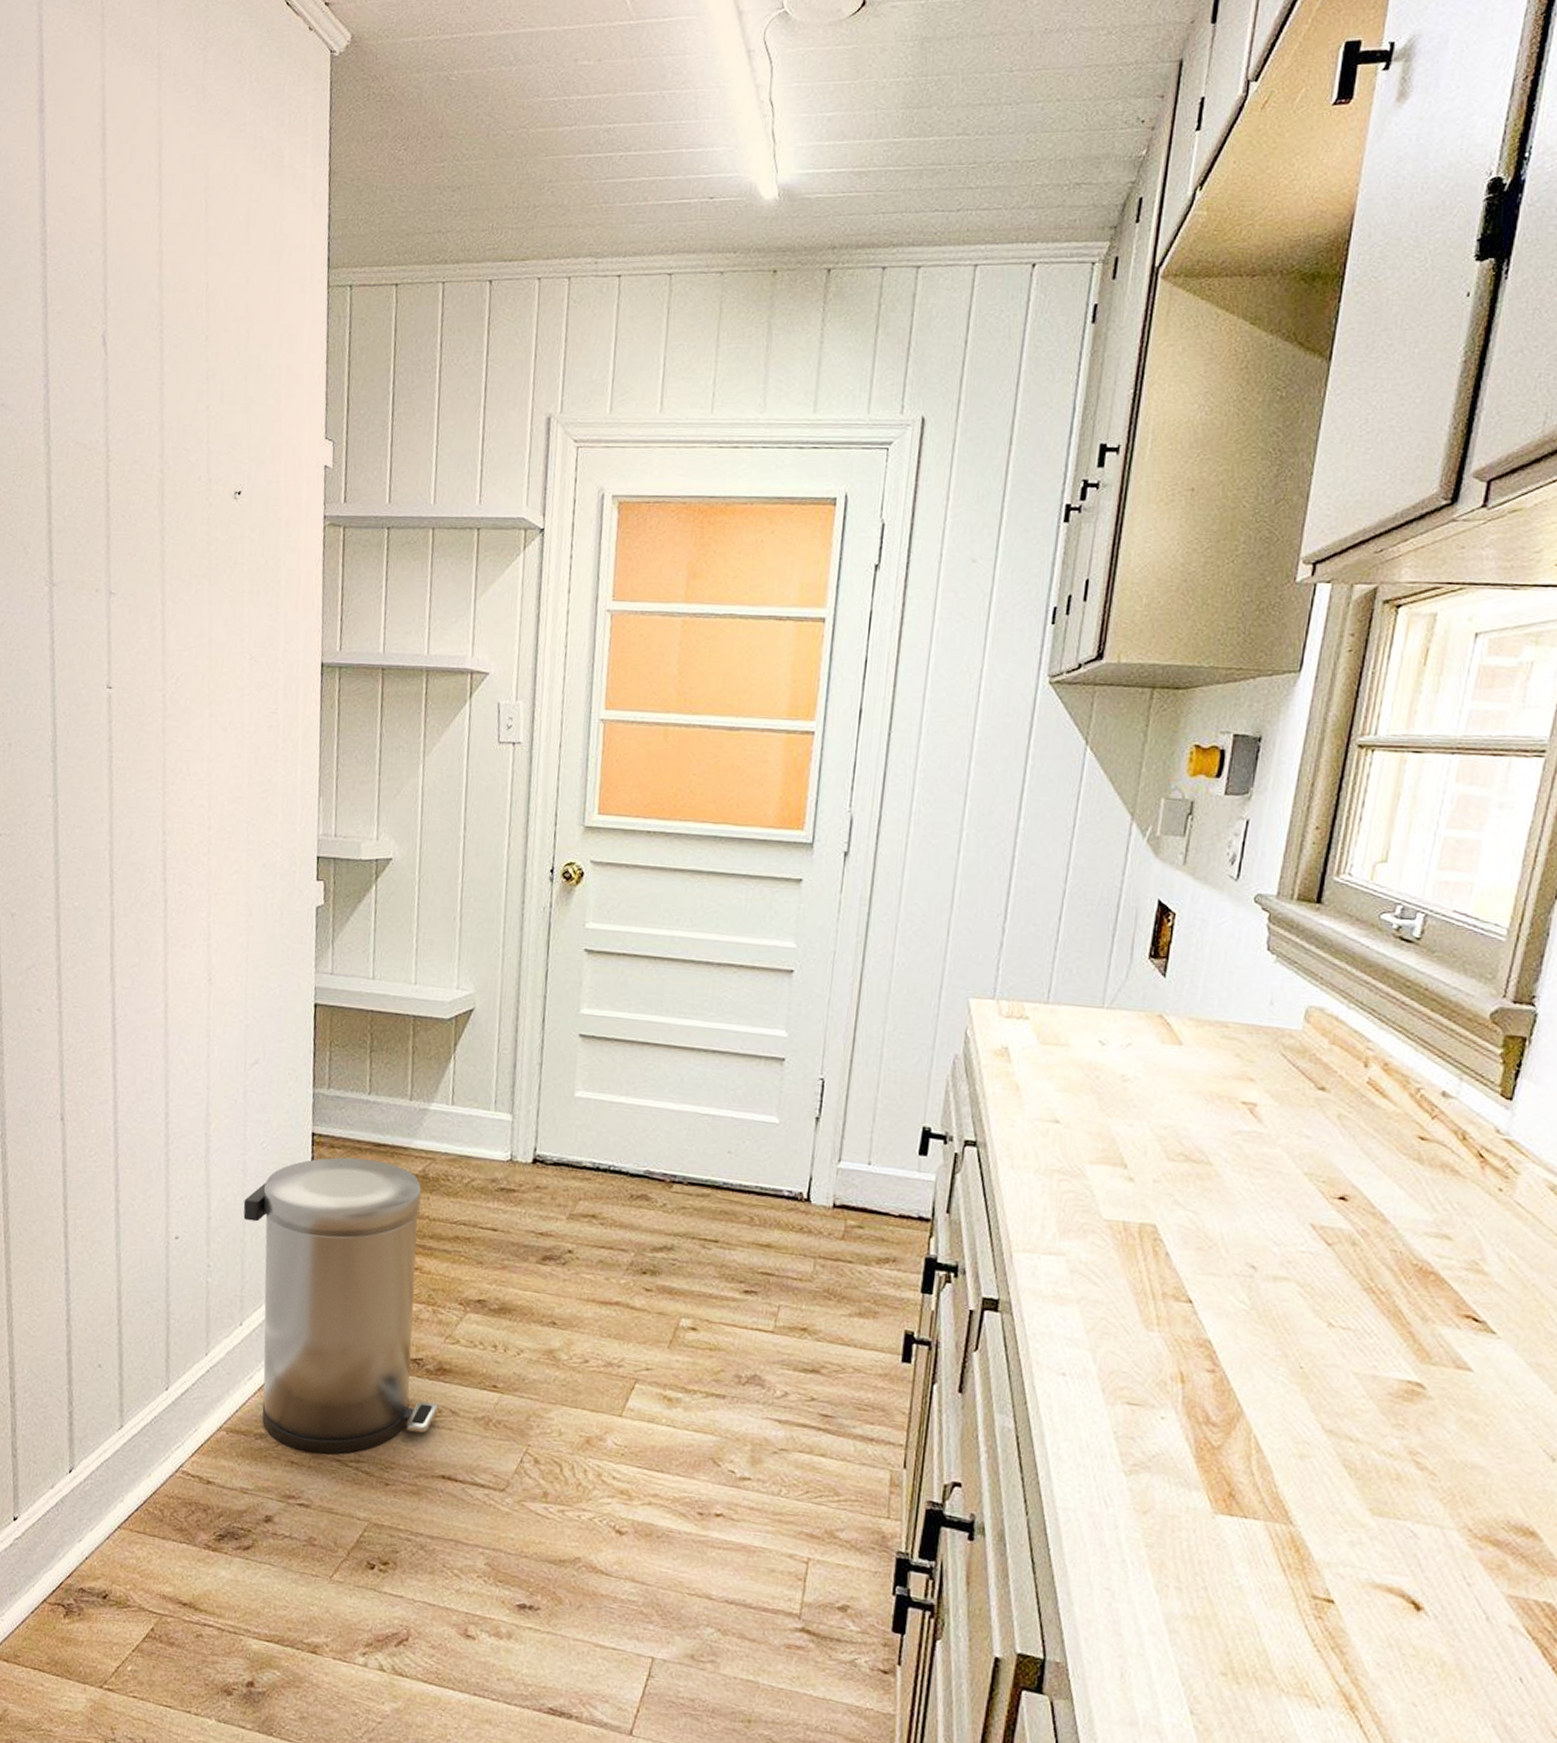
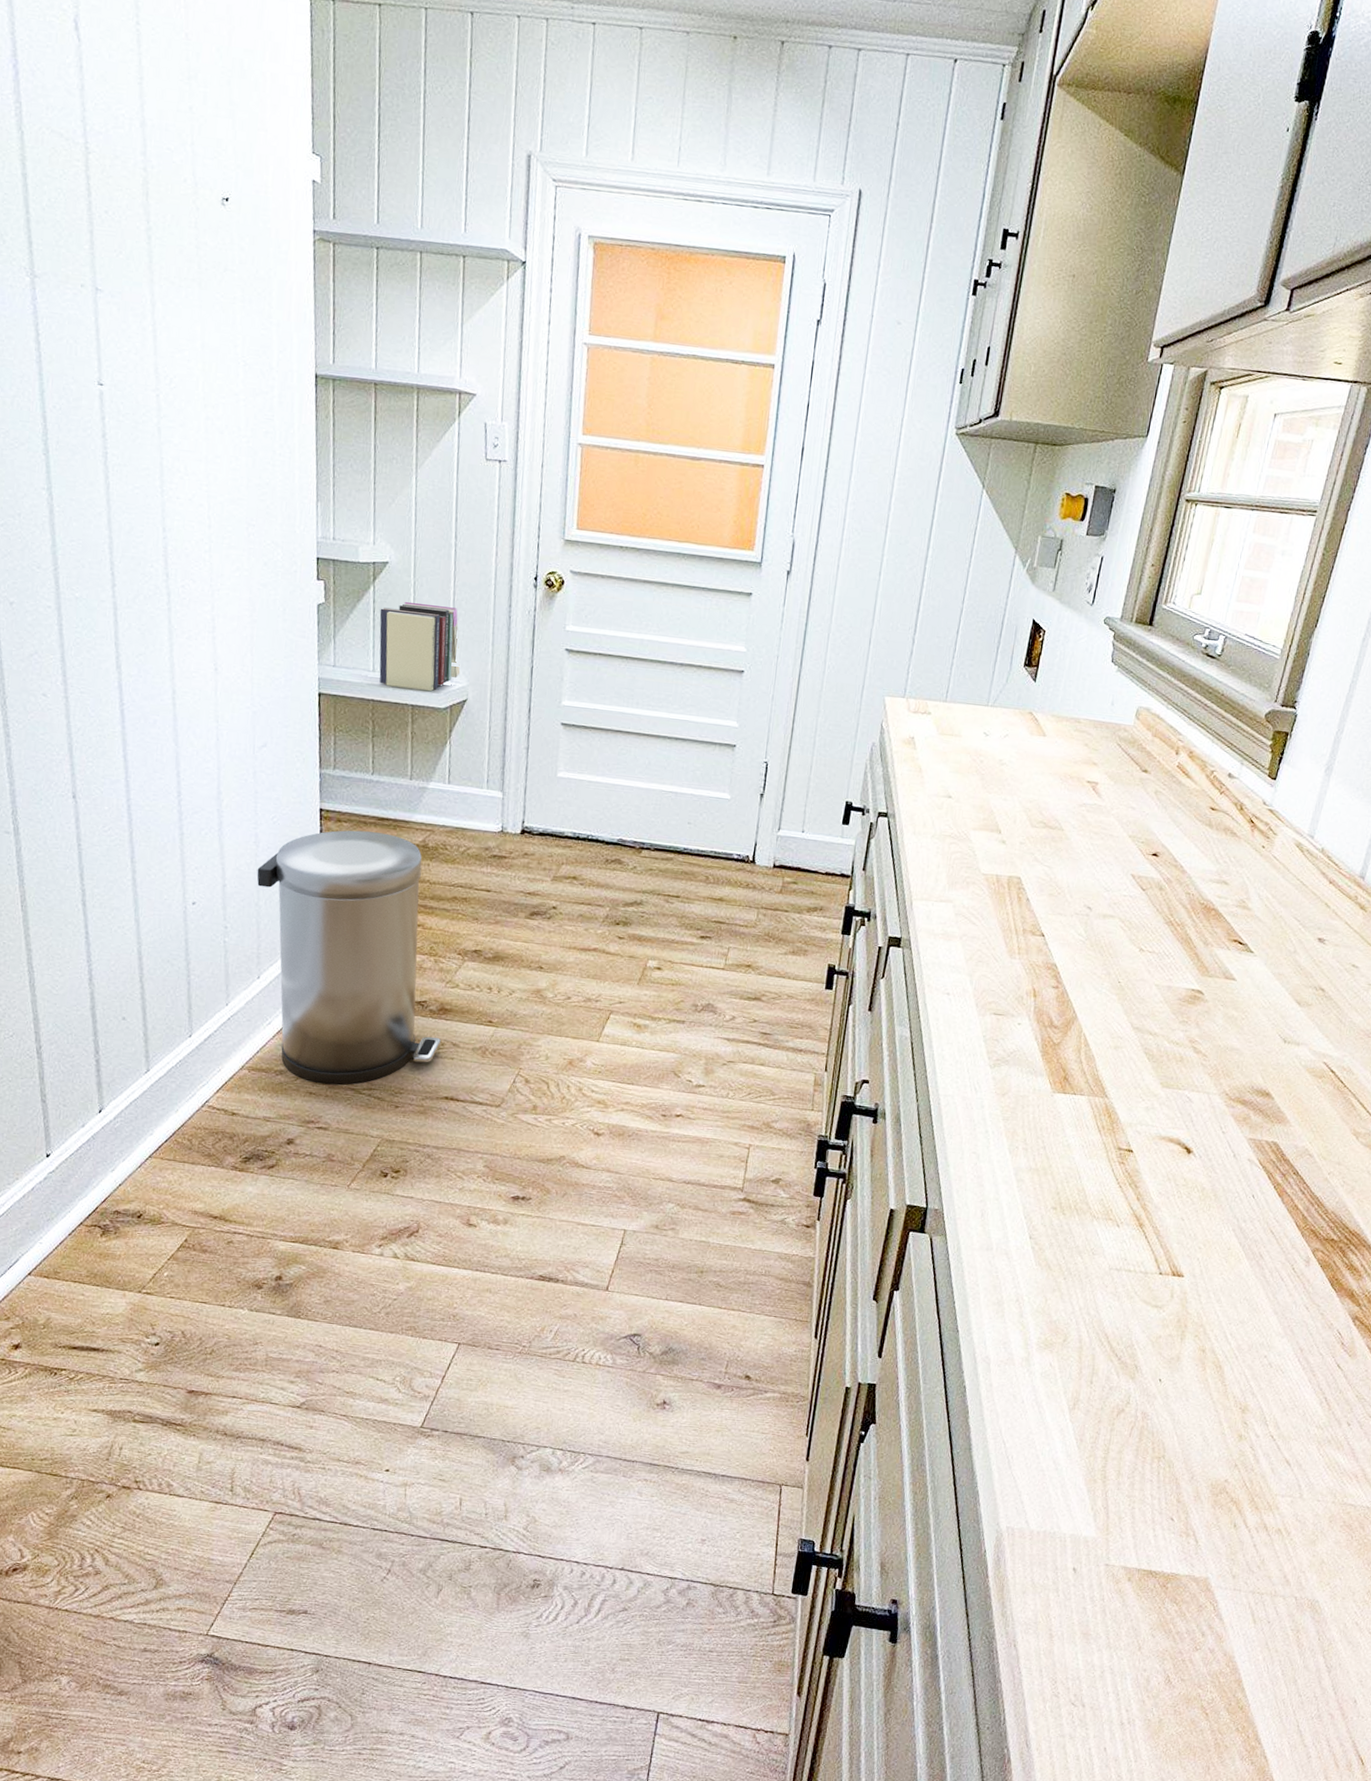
books: none [379,900,468,1001] -> present [379,601,461,692]

